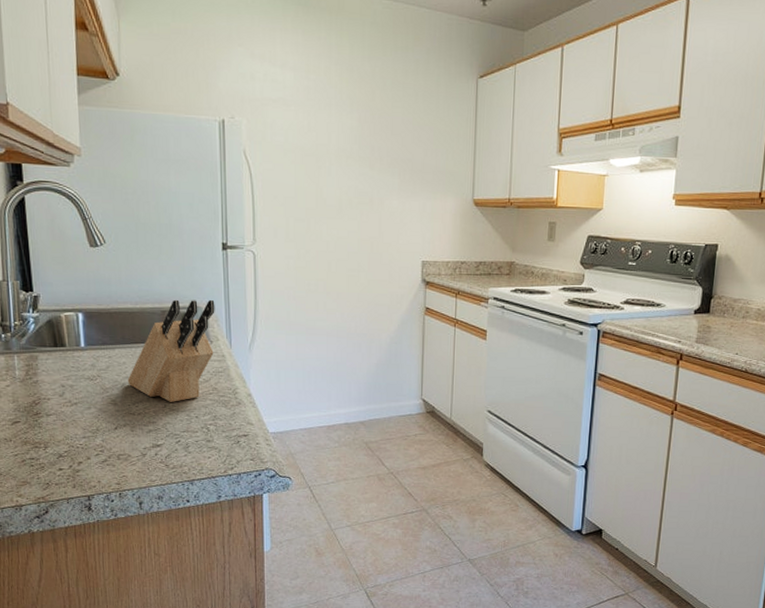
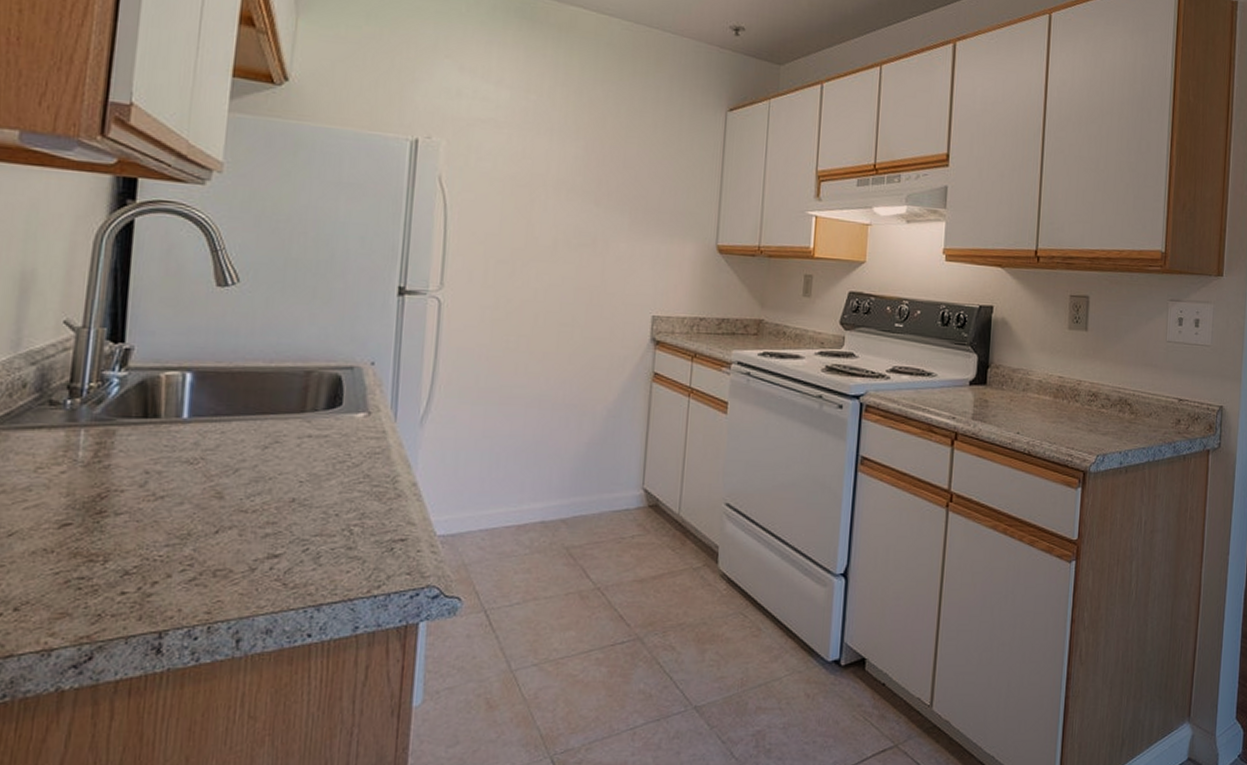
knife block: present [127,299,215,402] -> none [243,356,380,495]

